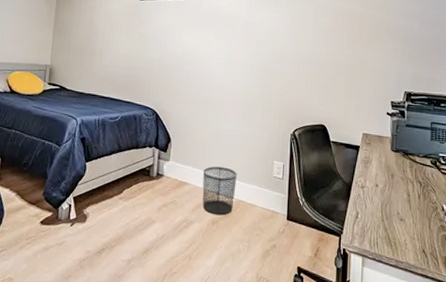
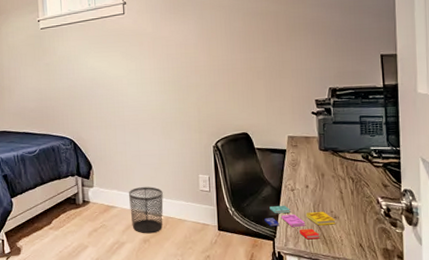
books: none [333,201,402,240] -> present [264,205,336,240]

